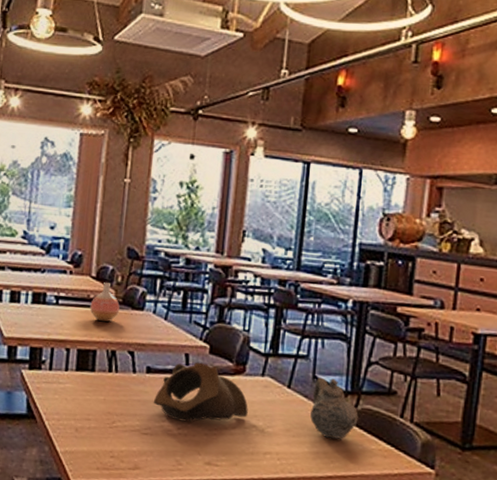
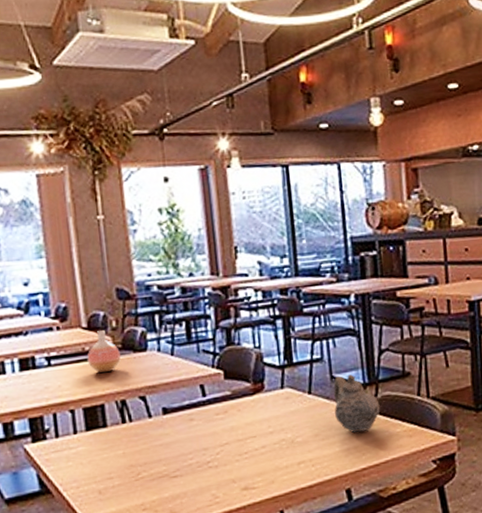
decorative bowl: present [153,362,248,422] -> none [176,390,275,455]

